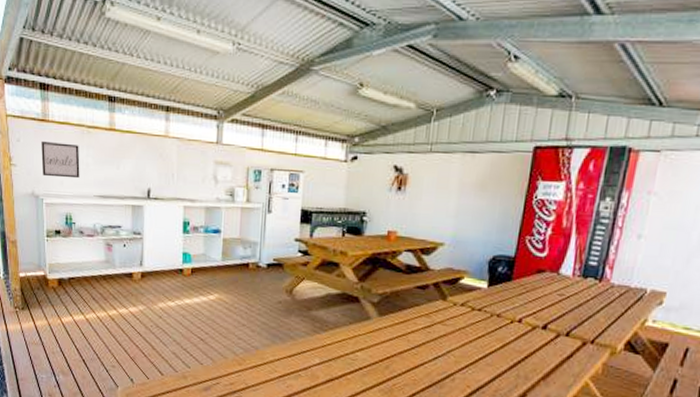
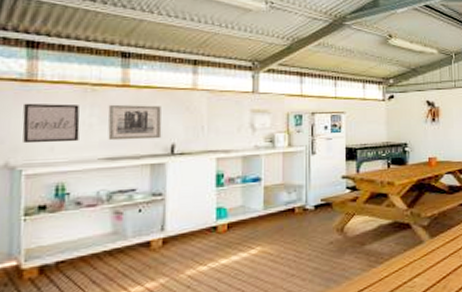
wall art: none [99,146,141,183] -> present [108,104,162,141]

